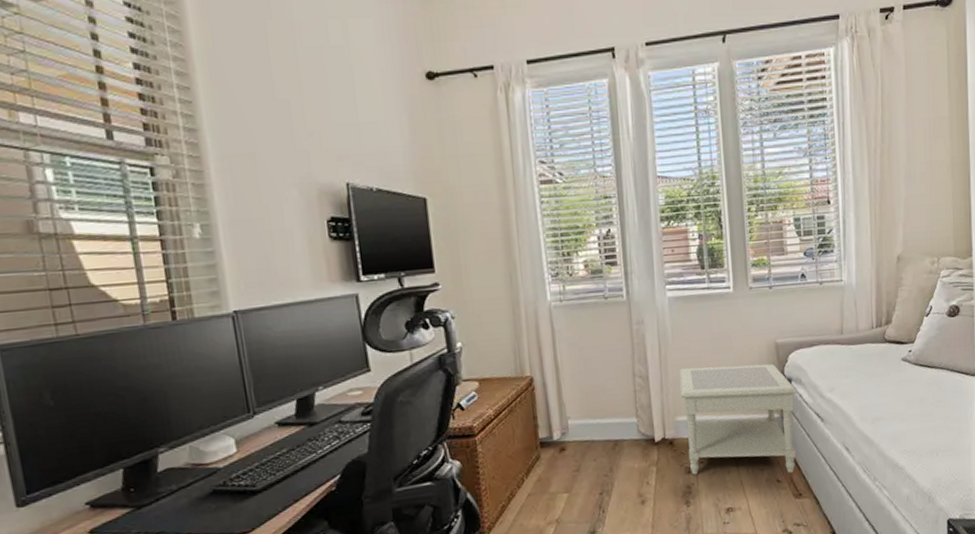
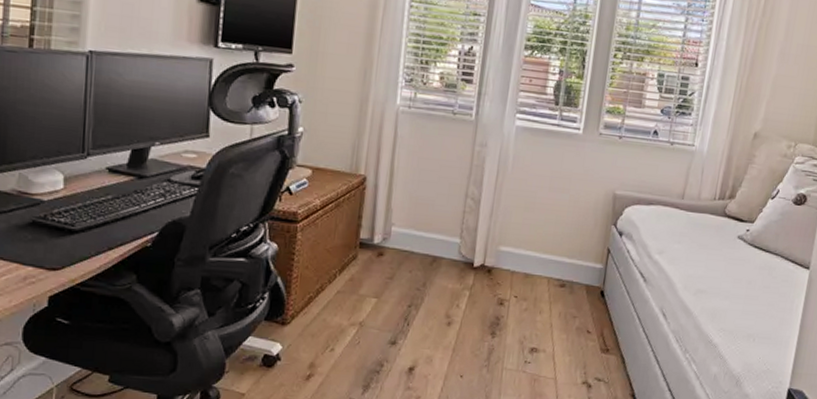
side table: present [679,364,797,475] -> none [503,199,626,327]

